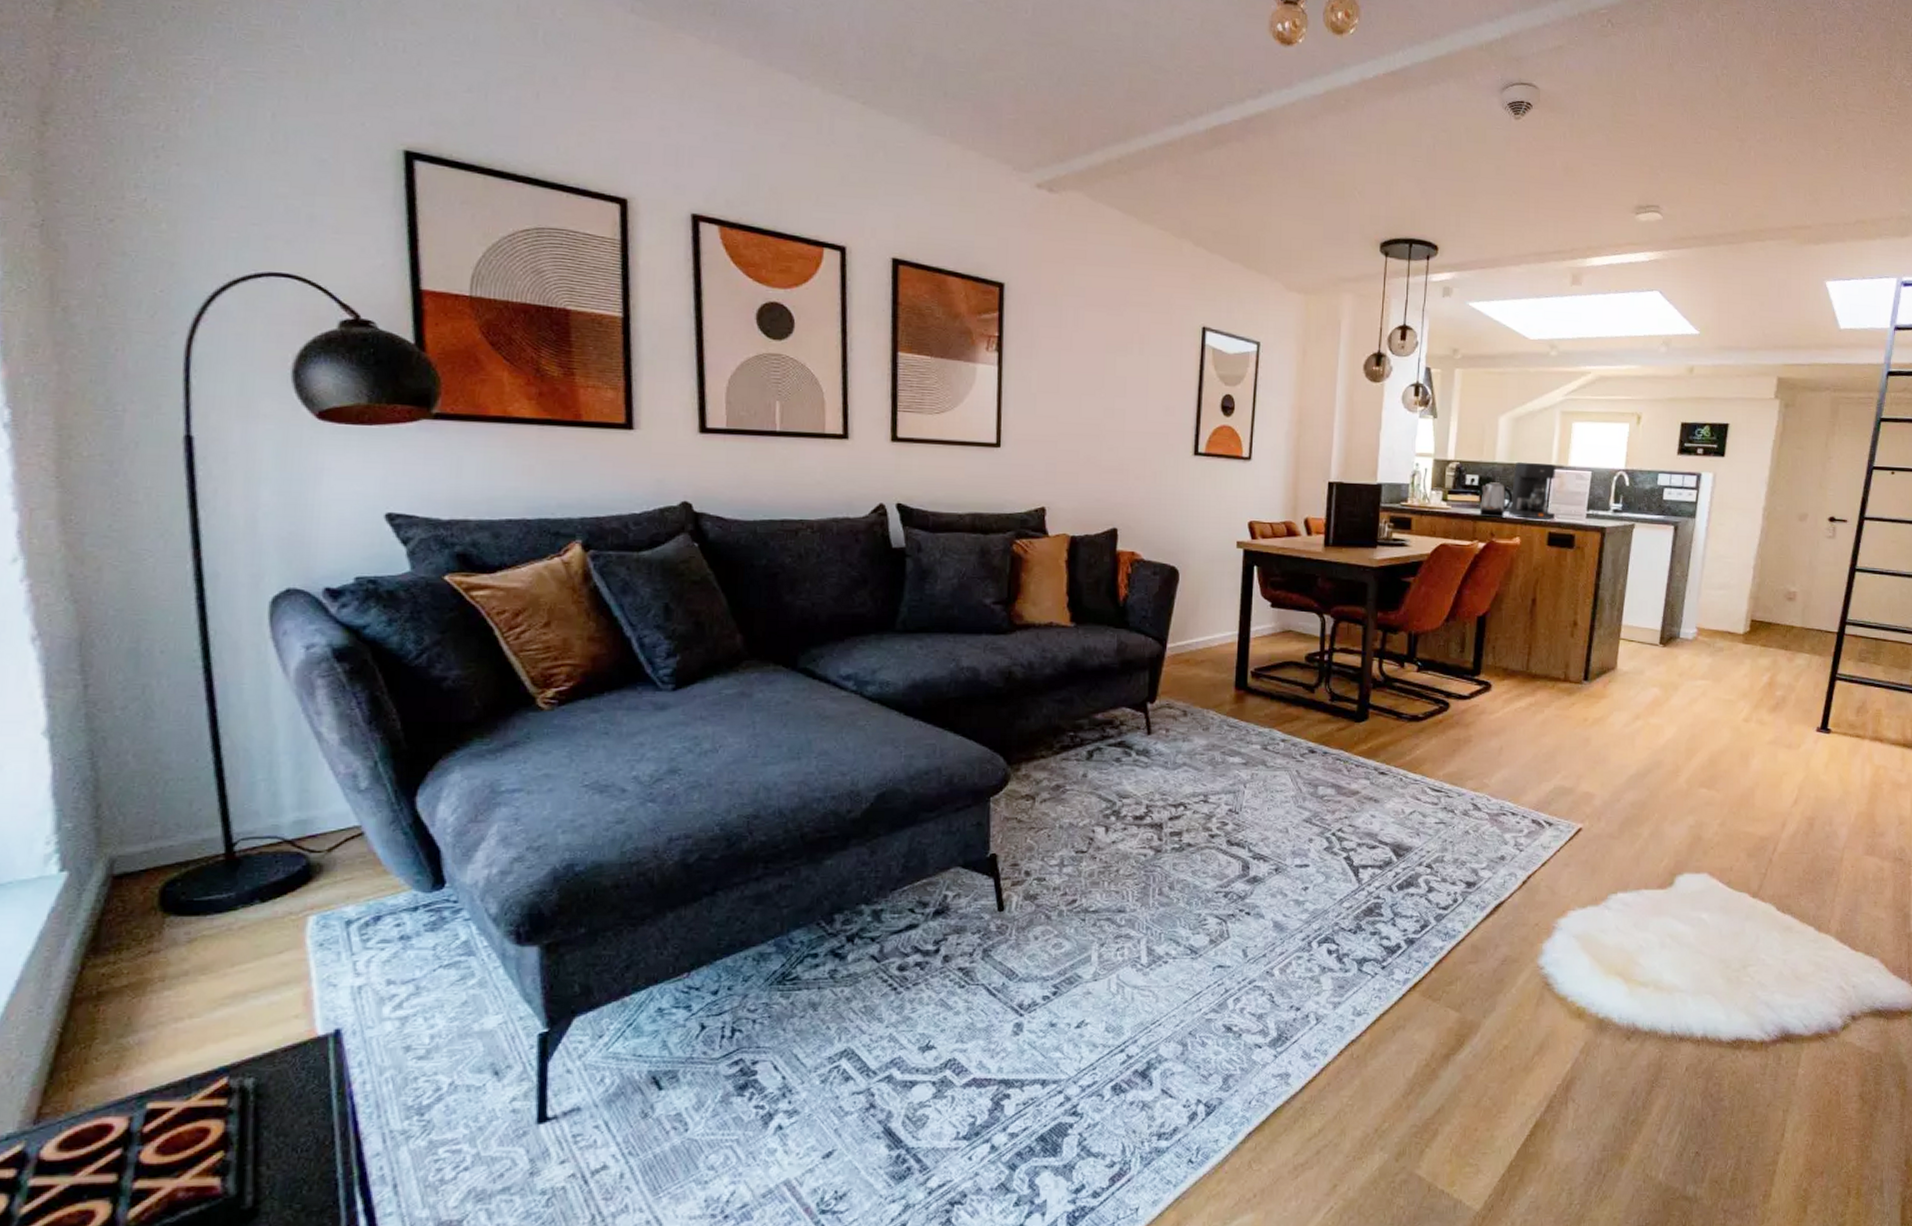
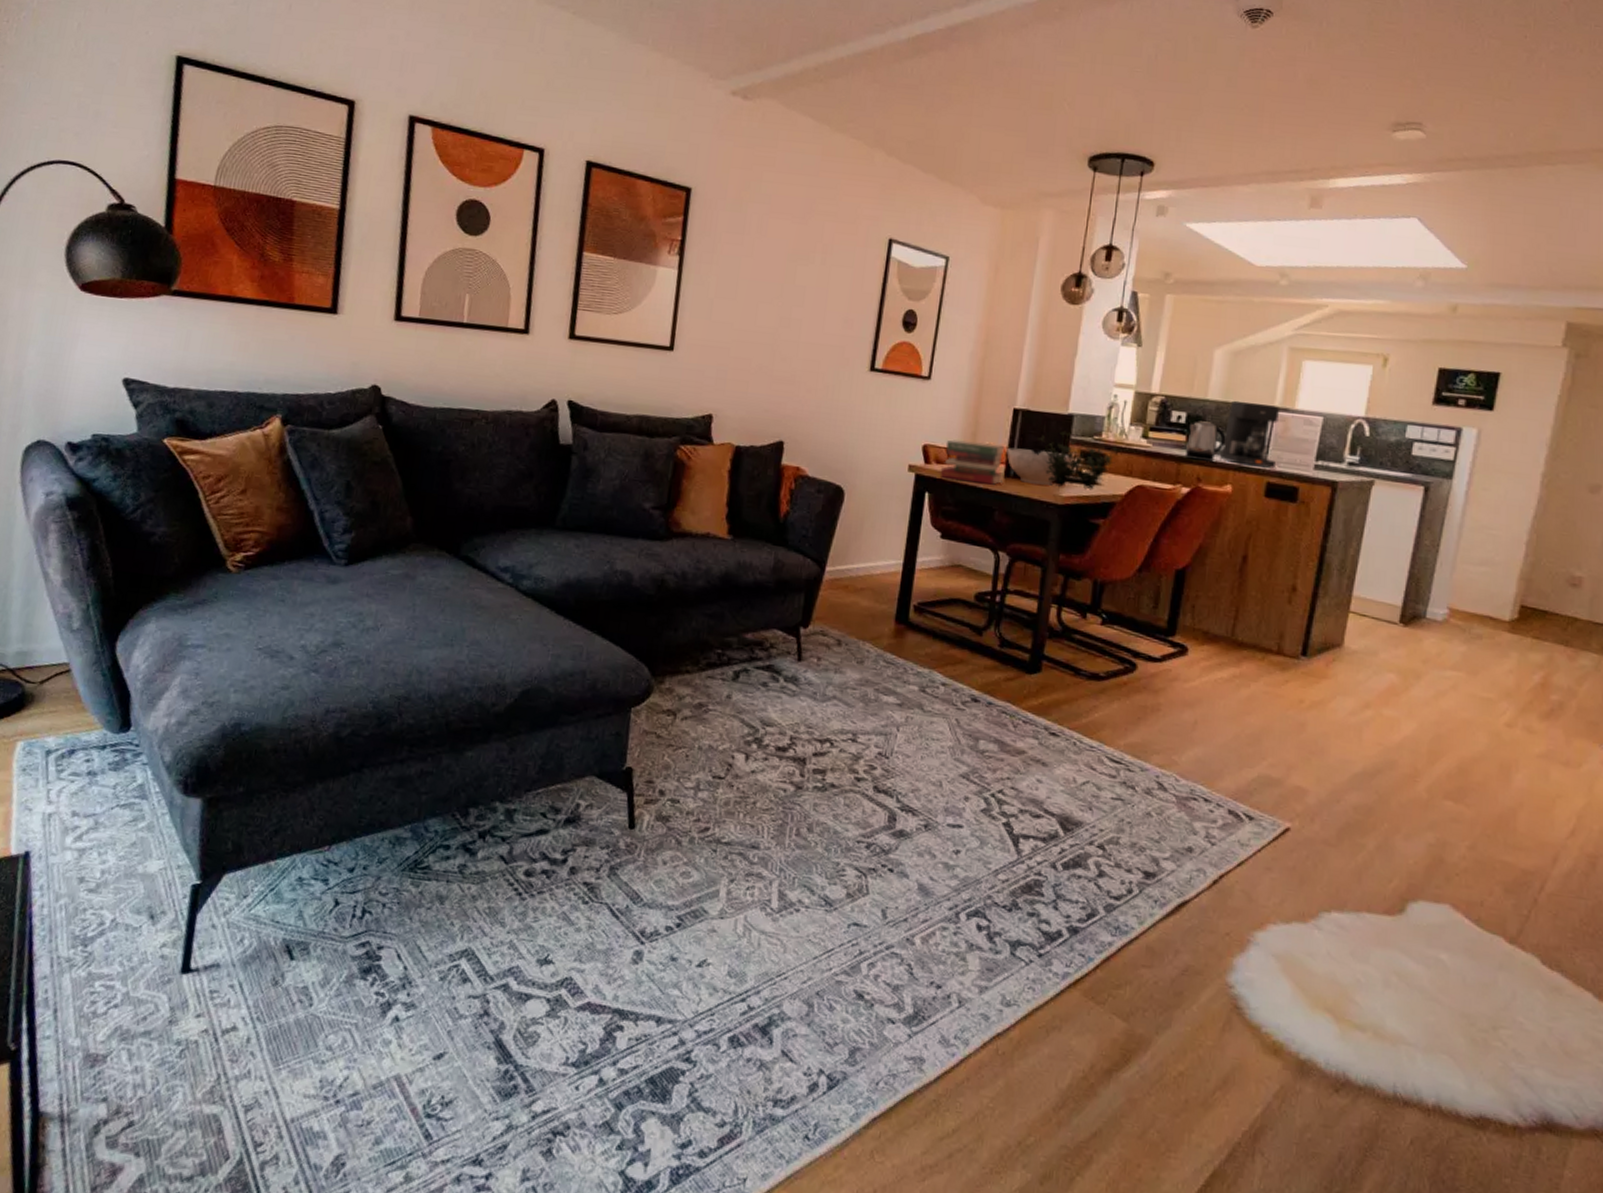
books: none [1266,515,1323,555] -> present [939,439,1004,486]
bowl: none [1325,518,1383,550] -> present [1006,447,1073,486]
plant: none [1351,499,1425,552] -> present [1037,430,1121,490]

